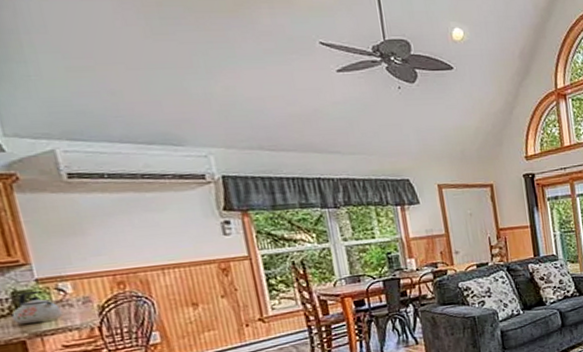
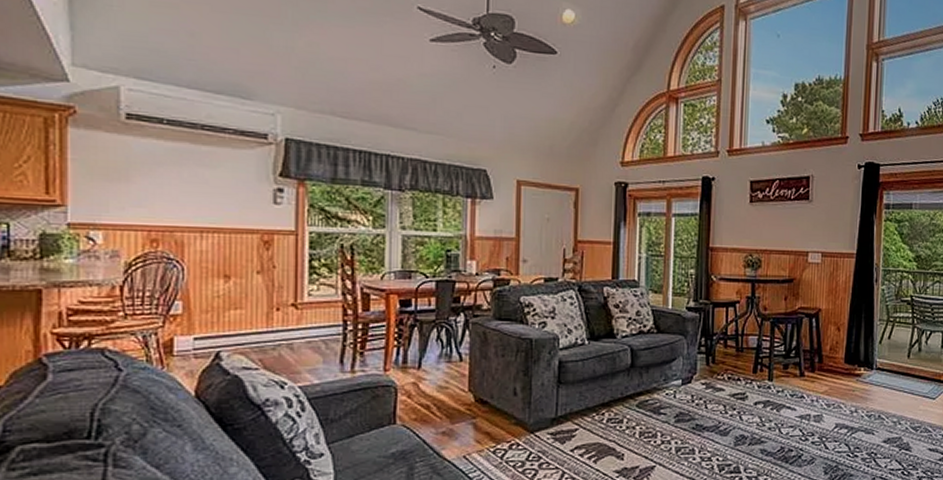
kettle: present [11,290,64,326] -> none [34,235,88,273]

